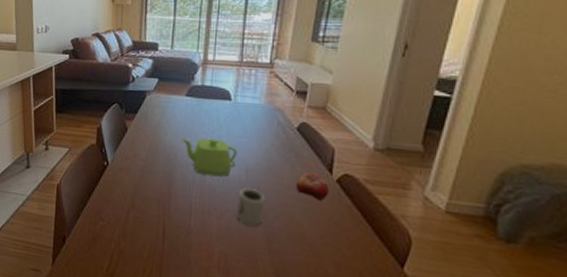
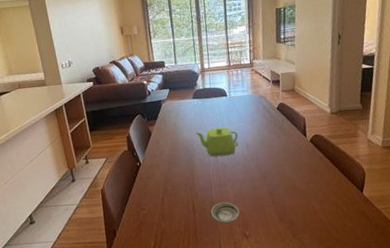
saucer: none [185,234,222,264] -> present [211,202,240,224]
cup: present [237,187,265,227] -> none [244,158,264,188]
fruit: present [295,172,329,201] -> none [282,138,306,158]

